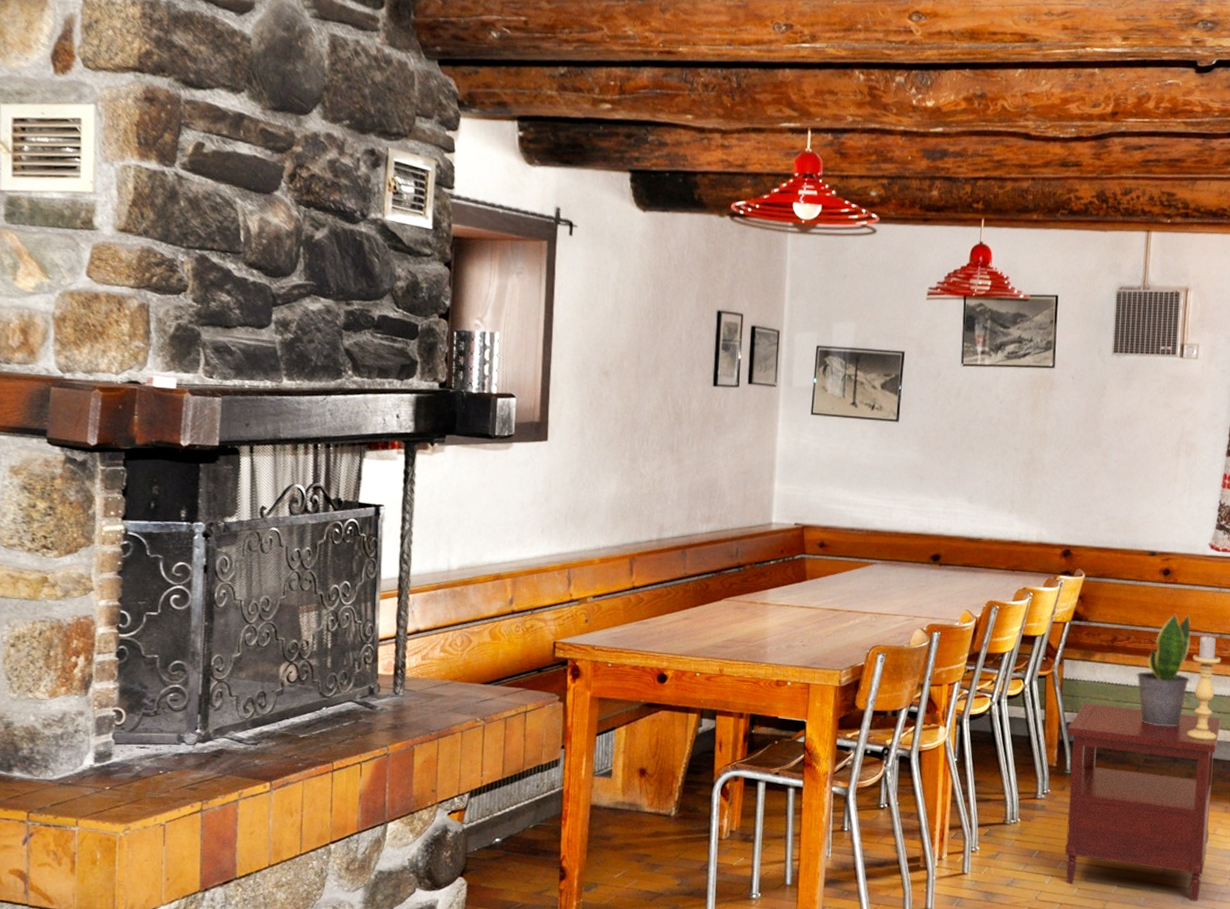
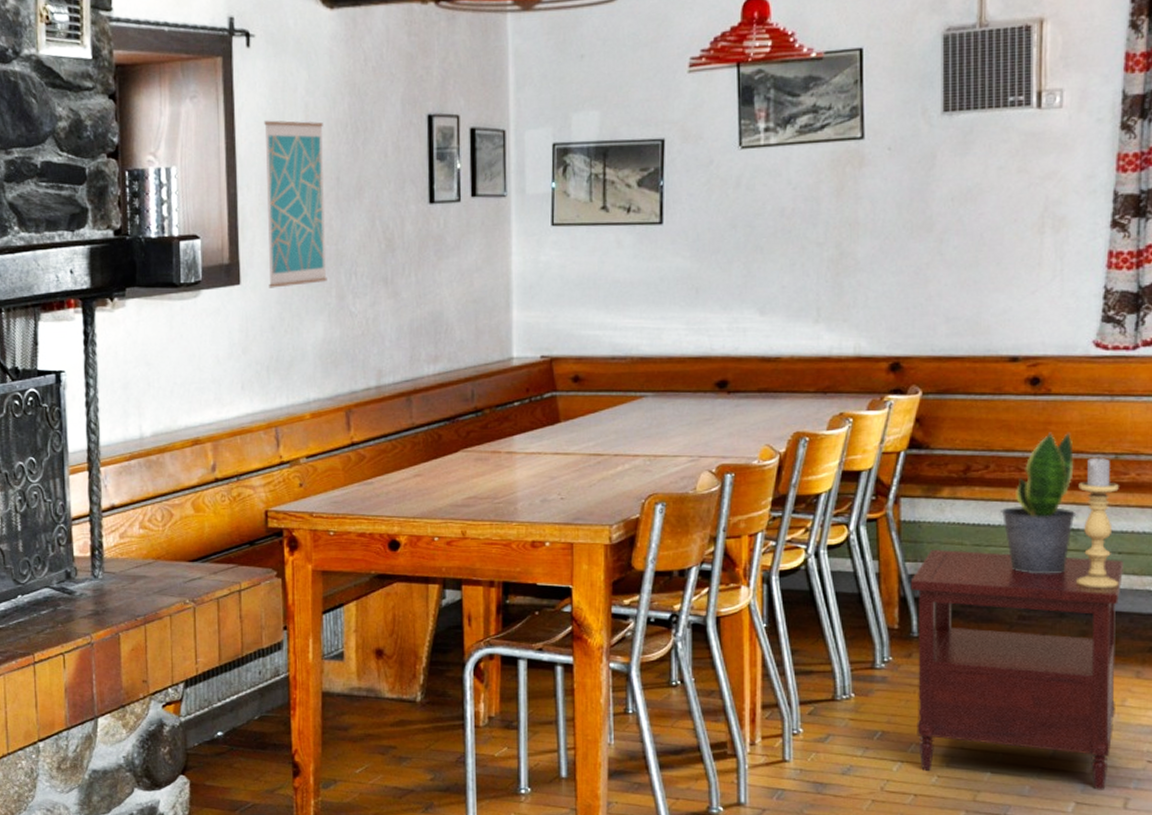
wall art: none [572,300,630,447] -> present [264,120,327,288]

